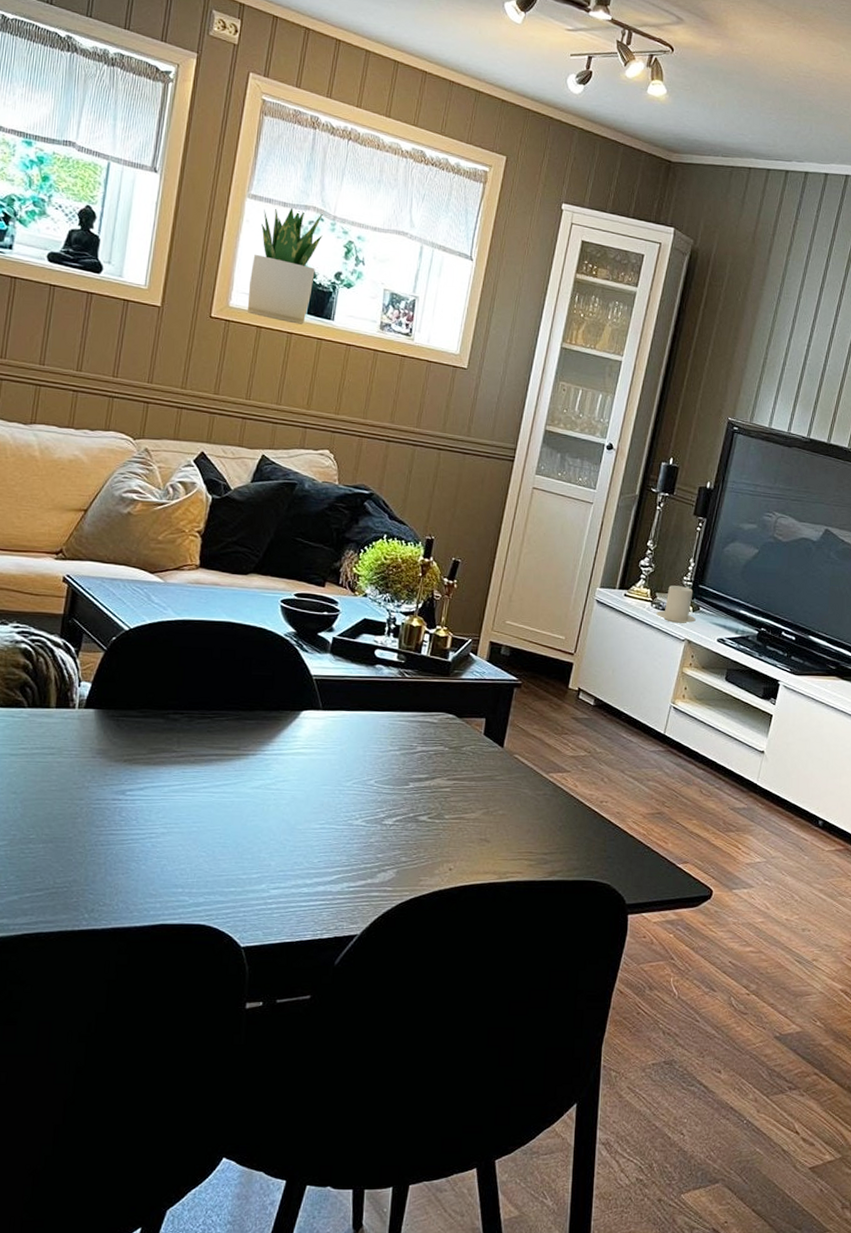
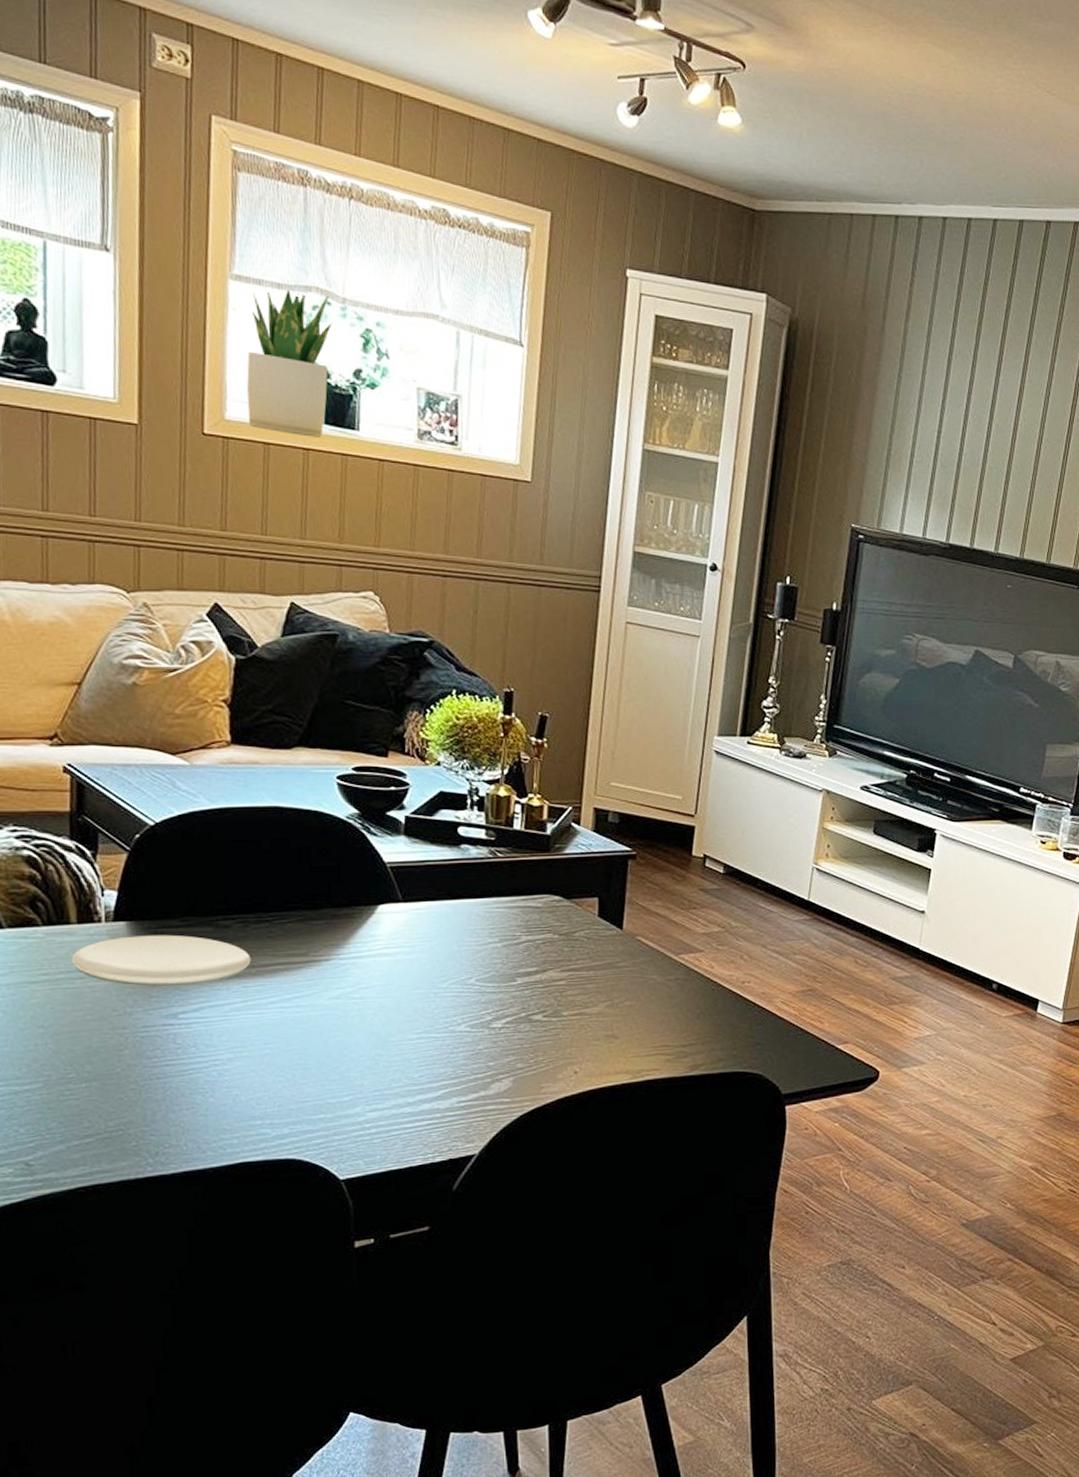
plate: none [46,721,192,768] -> present [71,934,251,987]
candle: present [656,585,696,624] -> none [787,728,833,772]

